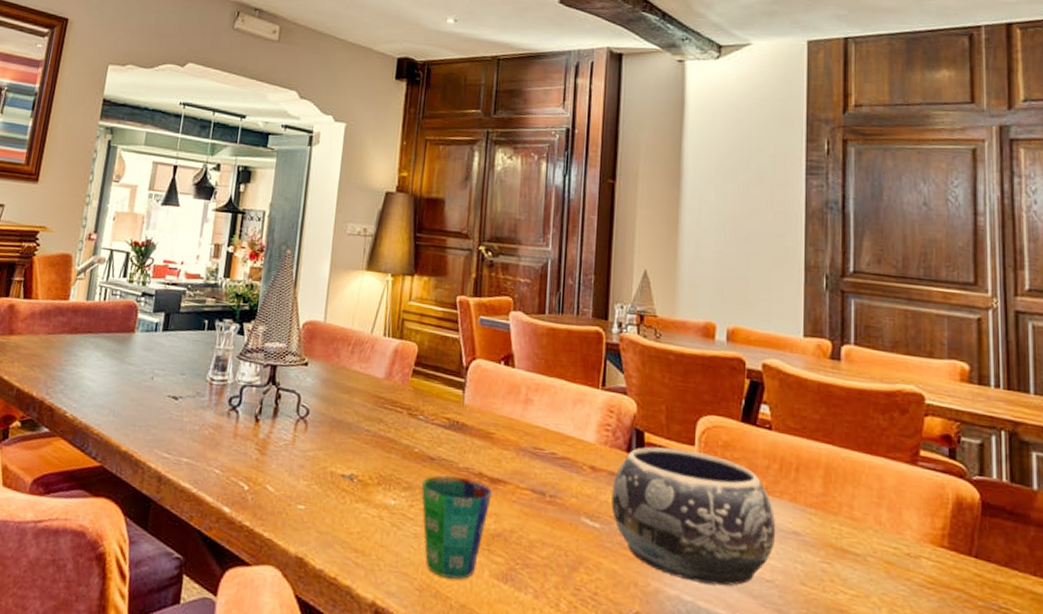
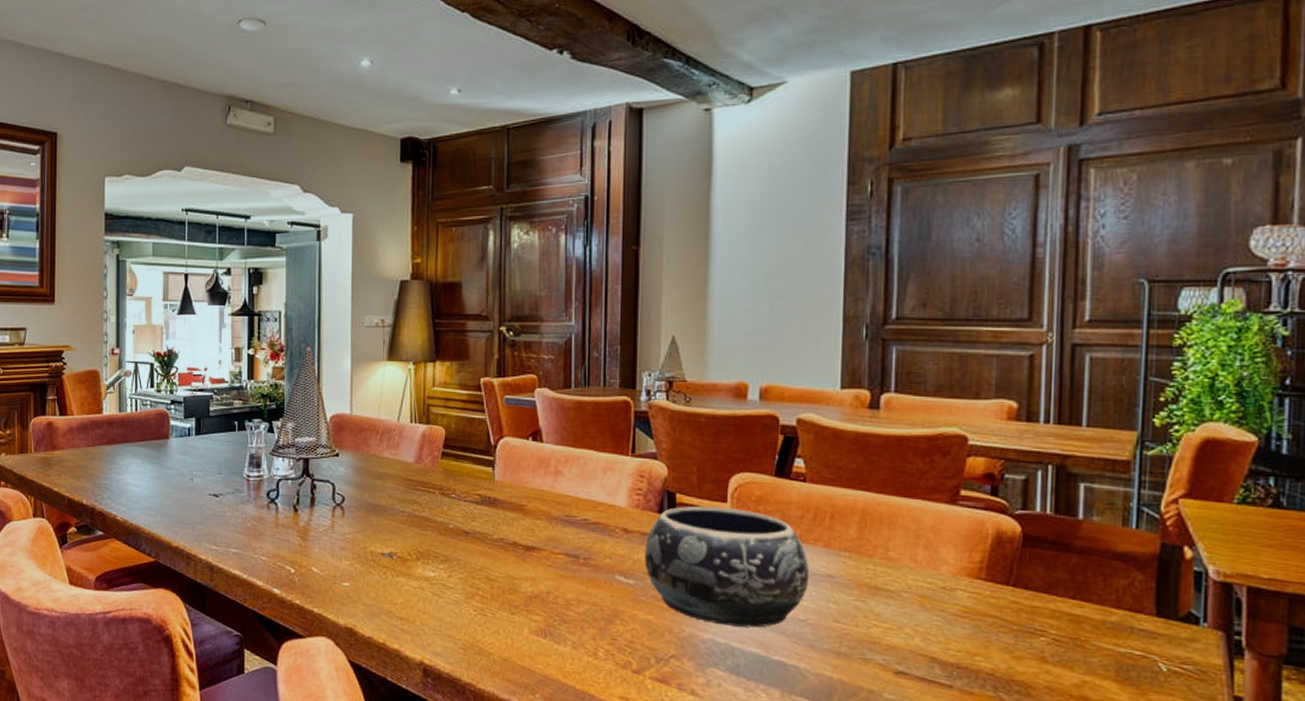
cup: present [421,475,492,580] -> none [458,547,527,638]

